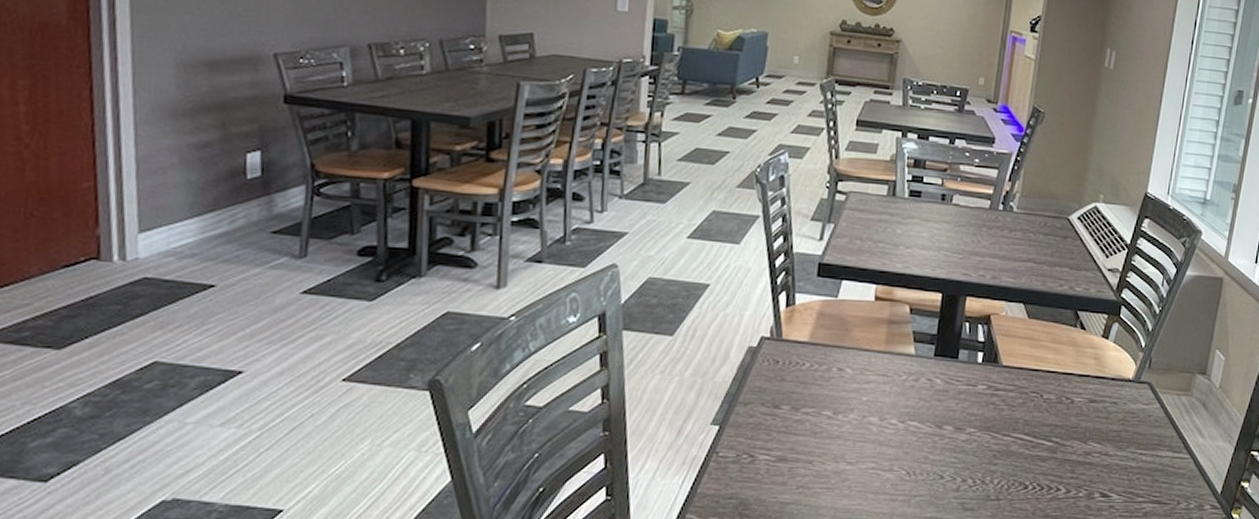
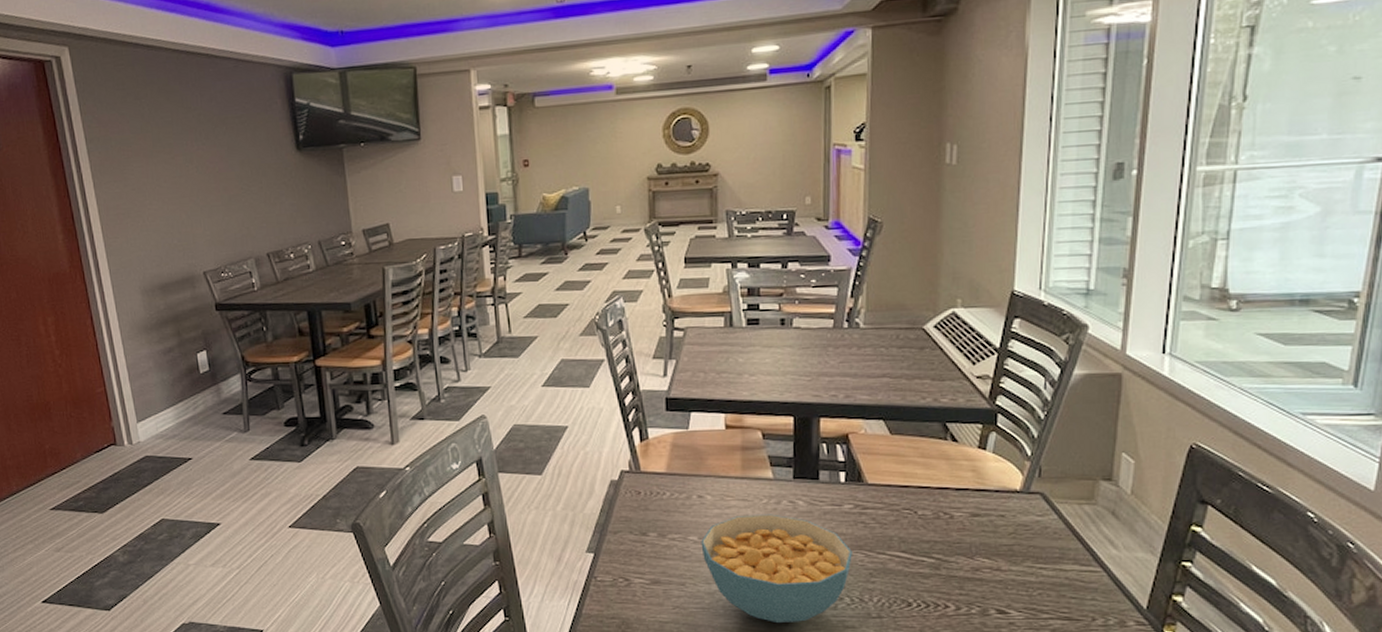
cereal bowl: none [834,391,980,506] -> present [701,514,852,624]

